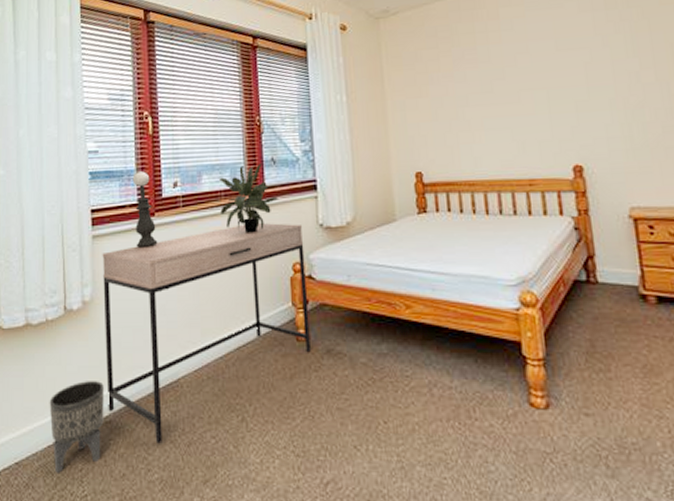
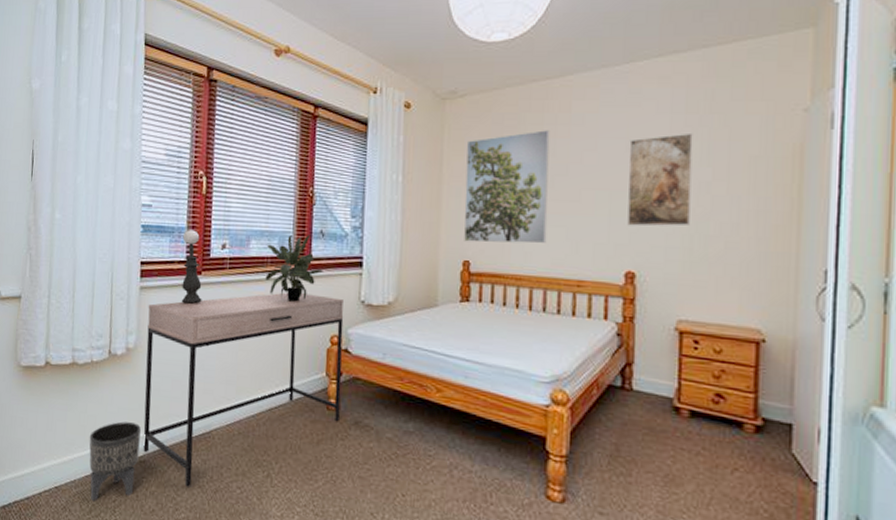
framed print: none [405,38,494,154] -> present [464,130,550,244]
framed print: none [558,27,626,121] -> present [627,132,693,227]

